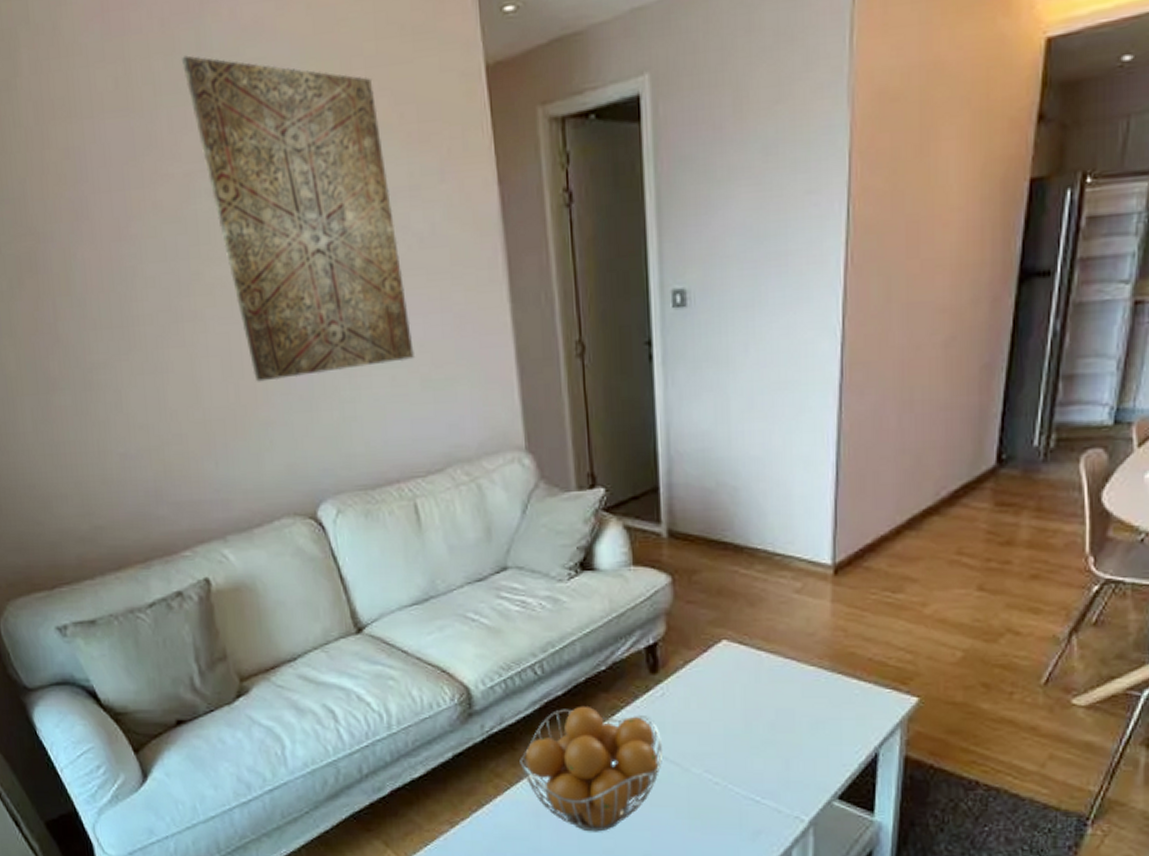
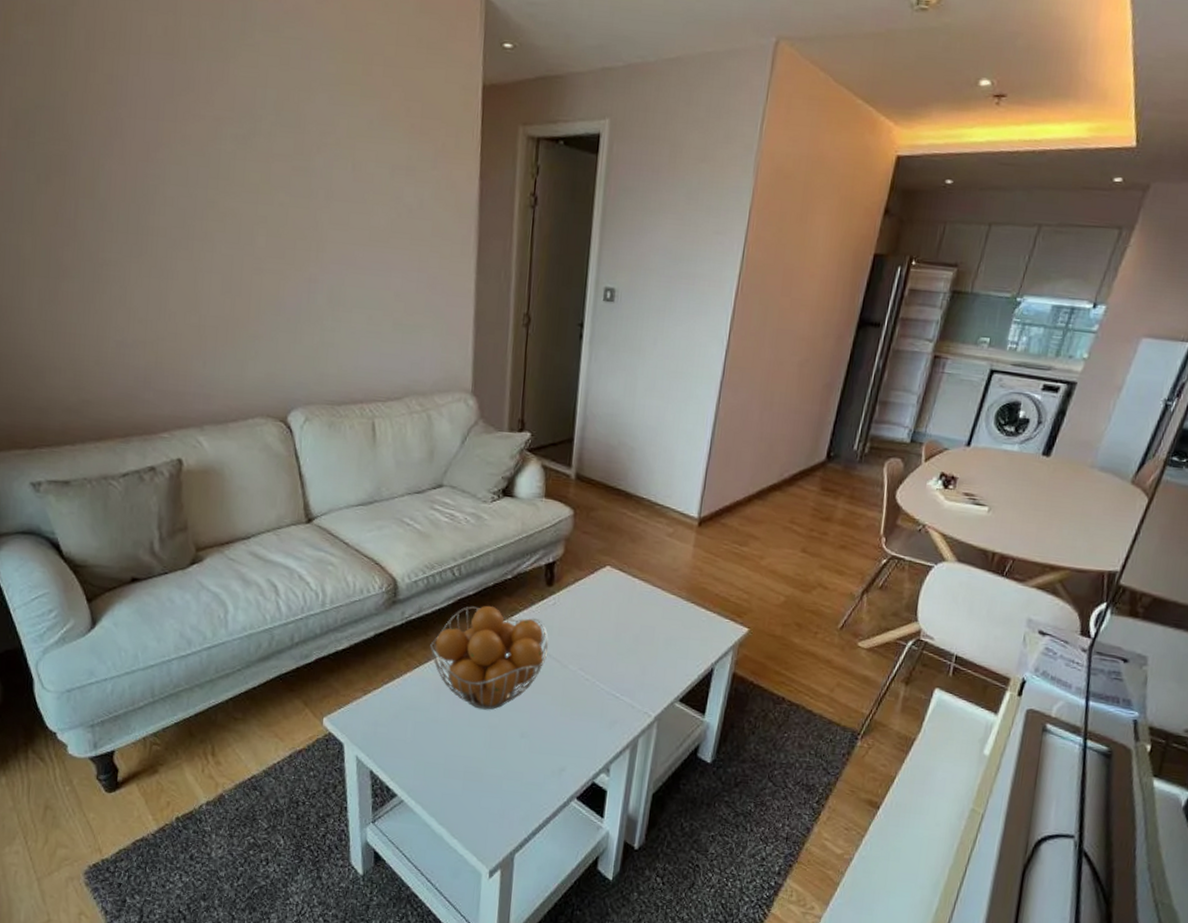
wall art: present [182,55,414,382] -> none [227,22,391,306]

